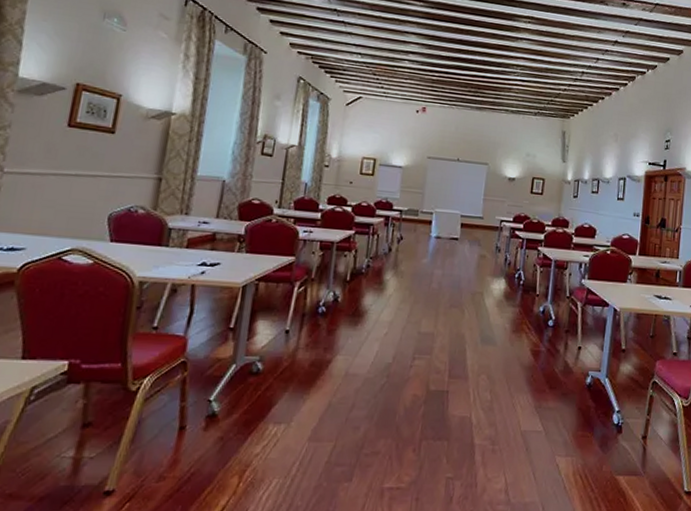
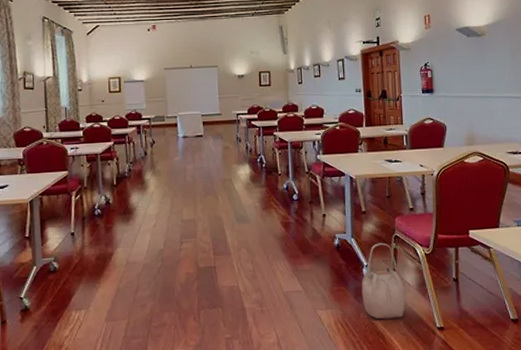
handbag: none [607,387,656,476] -> present [361,242,406,319]

